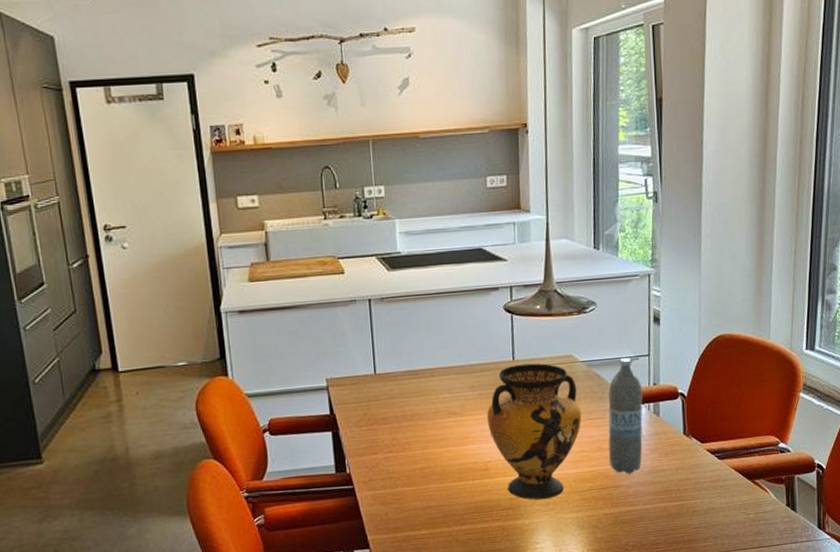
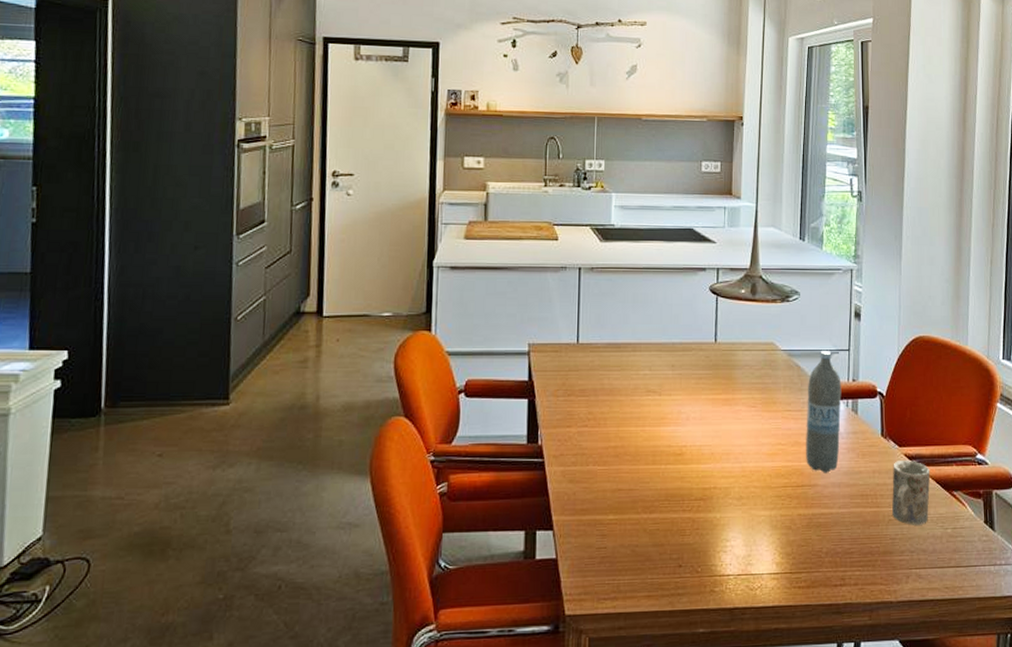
vase: present [487,363,582,500] -> none [685,347,780,492]
mug: none [695,455,733,514] -> present [892,460,931,525]

